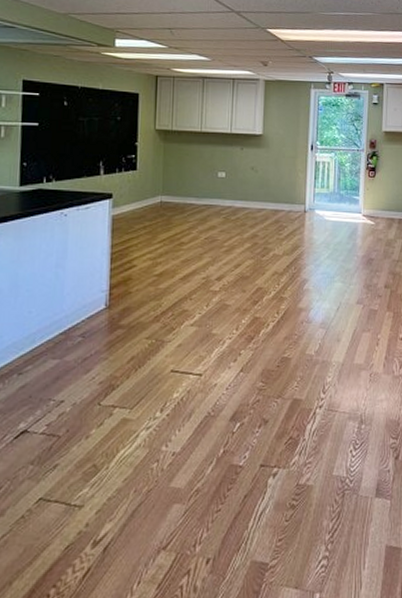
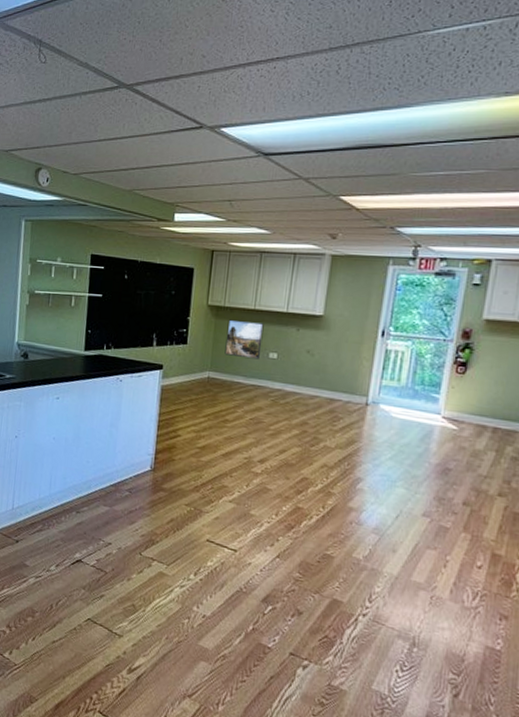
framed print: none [175,142,211,180] -> present [224,319,264,360]

